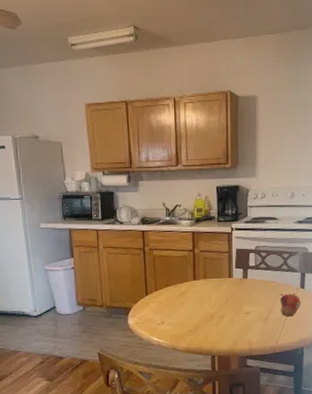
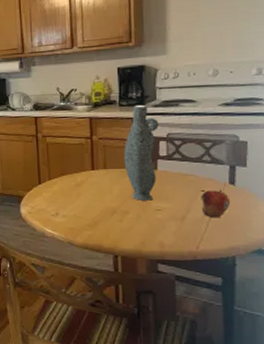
vase: none [221,222,249,306] -> present [123,105,159,201]

